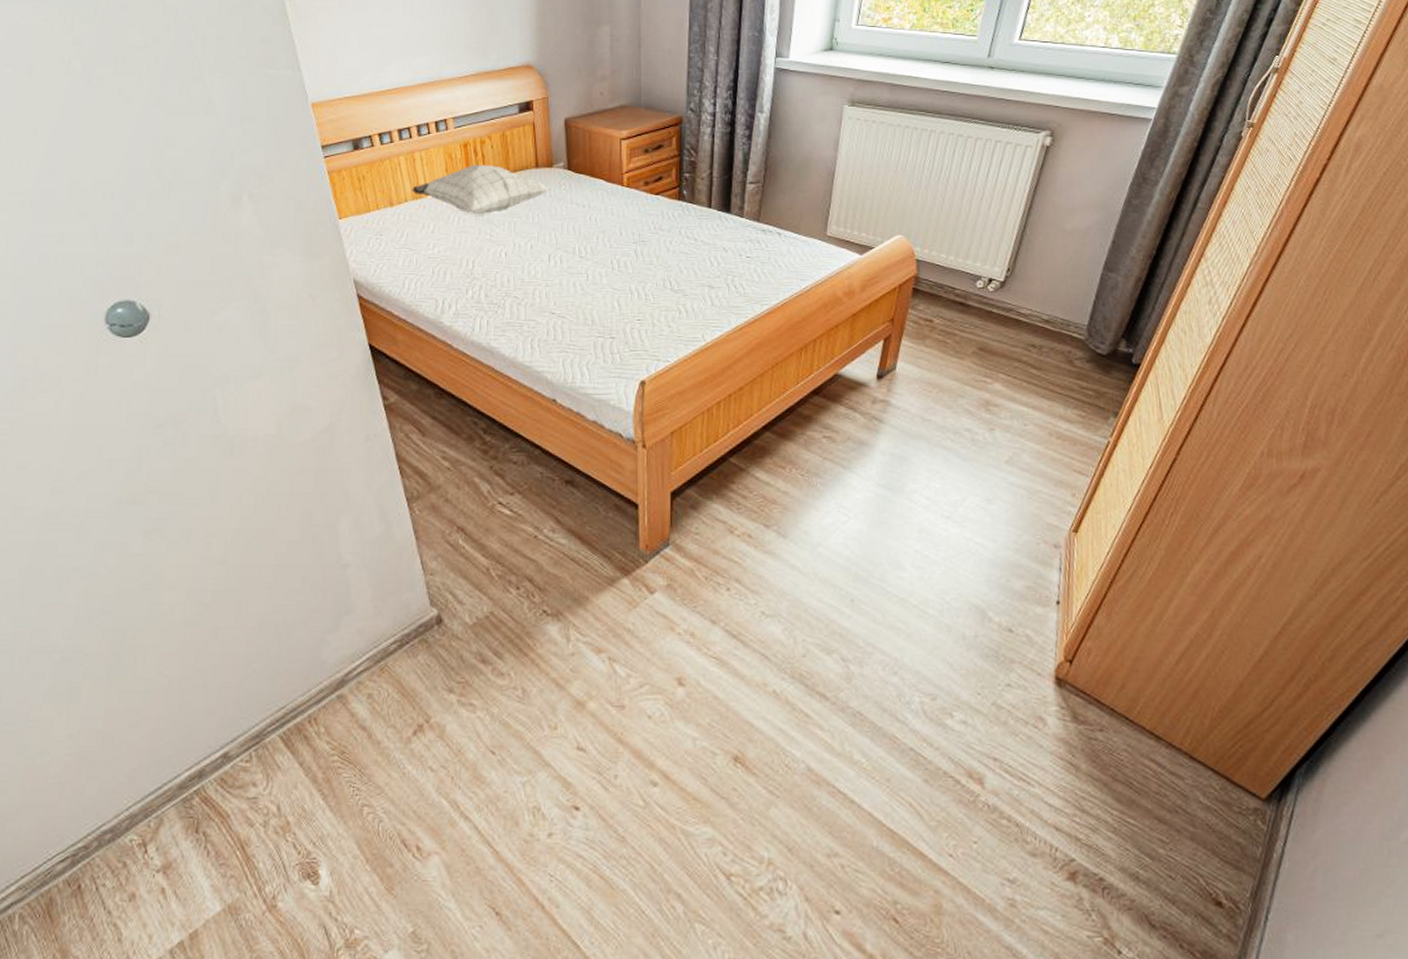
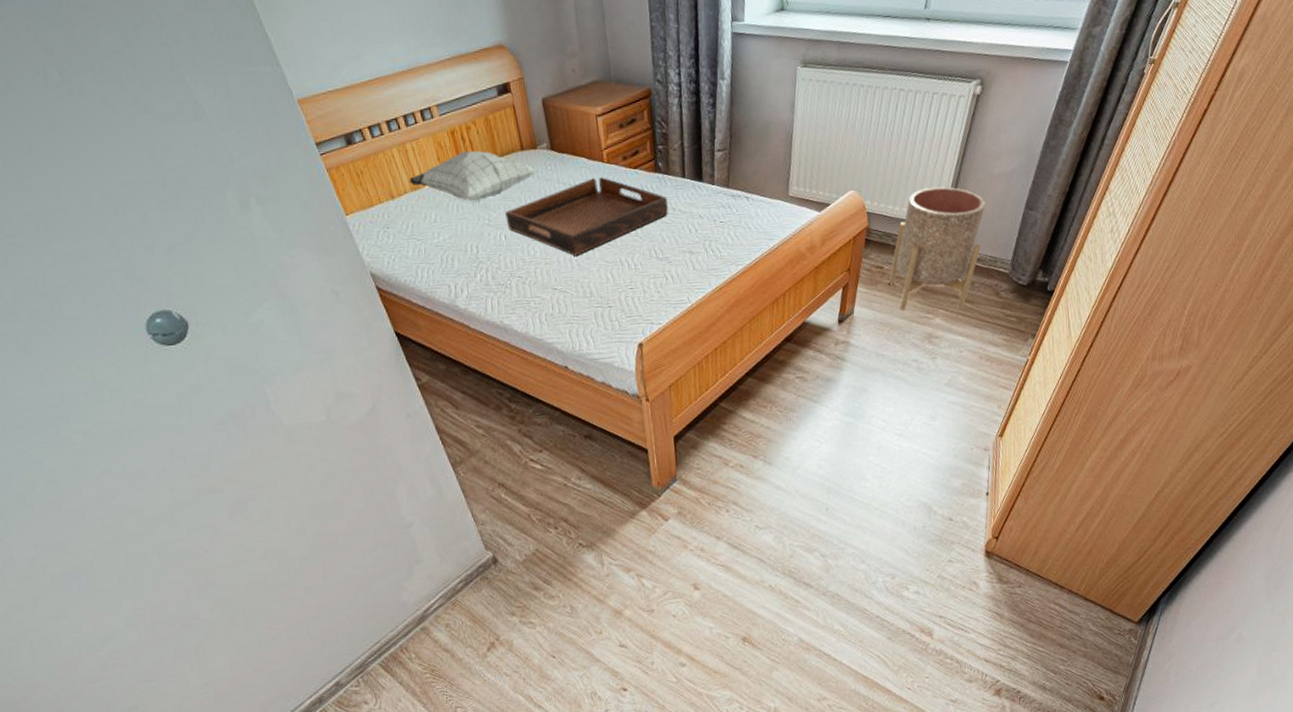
serving tray: none [509,201,689,280] -> present [505,177,668,256]
planter: none [938,239,1056,376] -> present [888,186,986,311]

